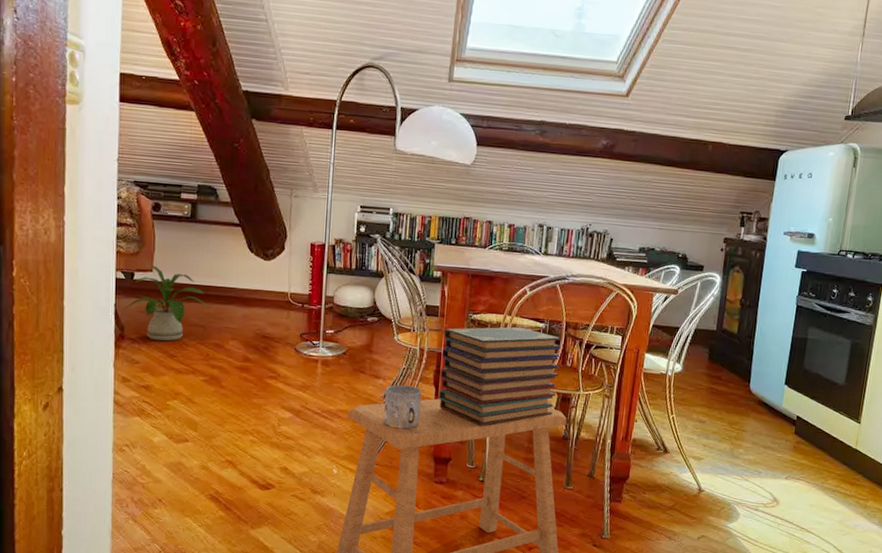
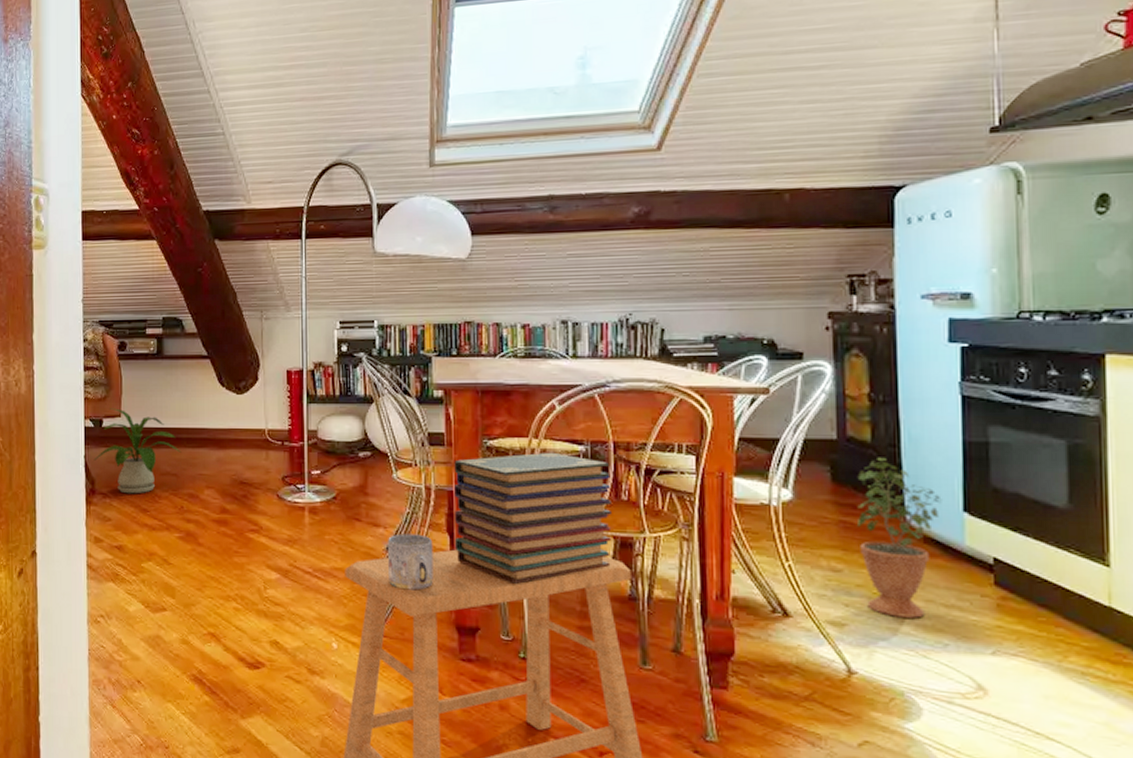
potted plant: none [717,344,774,455] -> present [857,457,942,618]

